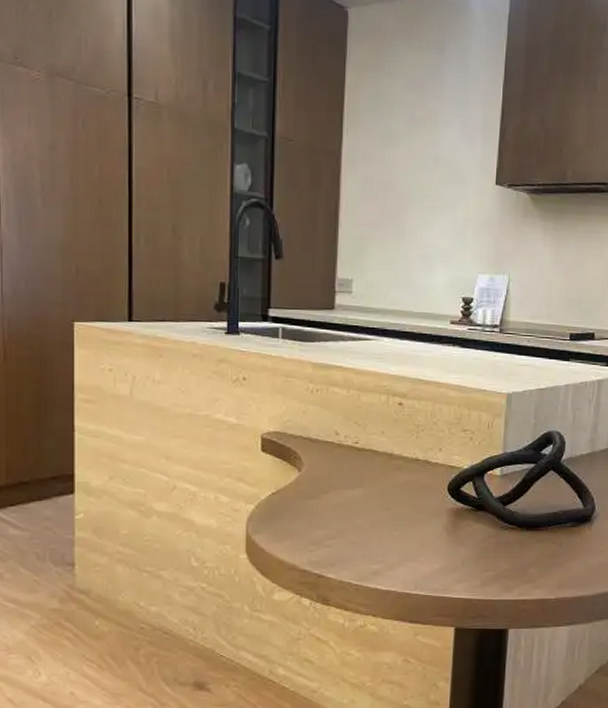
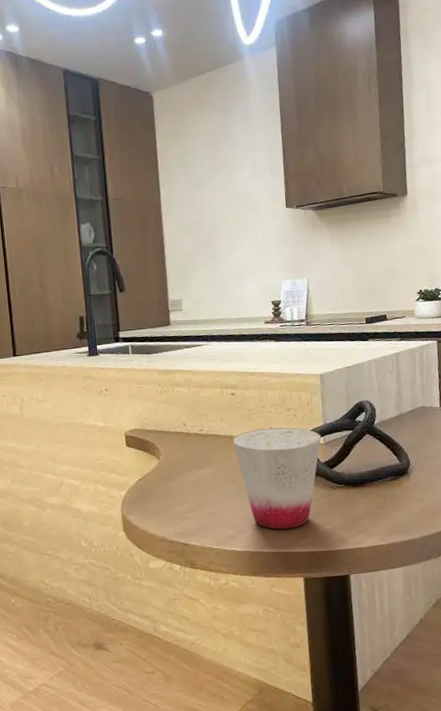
cup: none [393,449,499,570] -> present [233,427,322,530]

